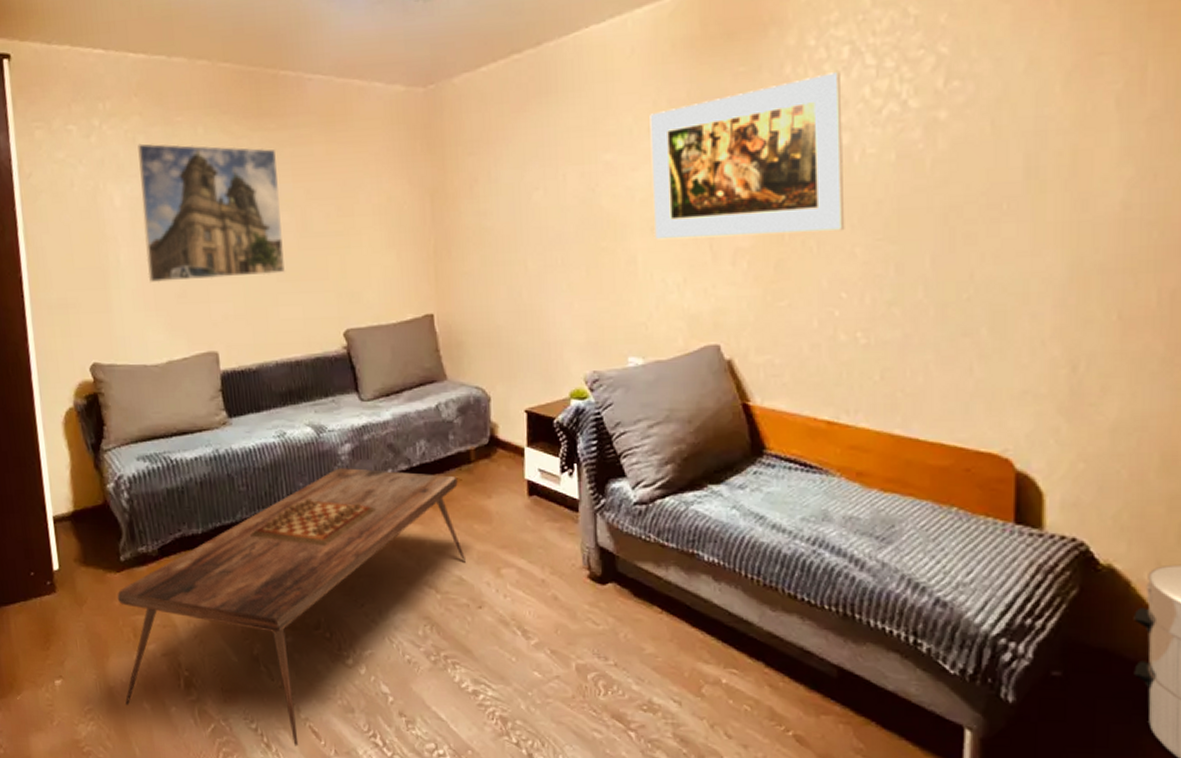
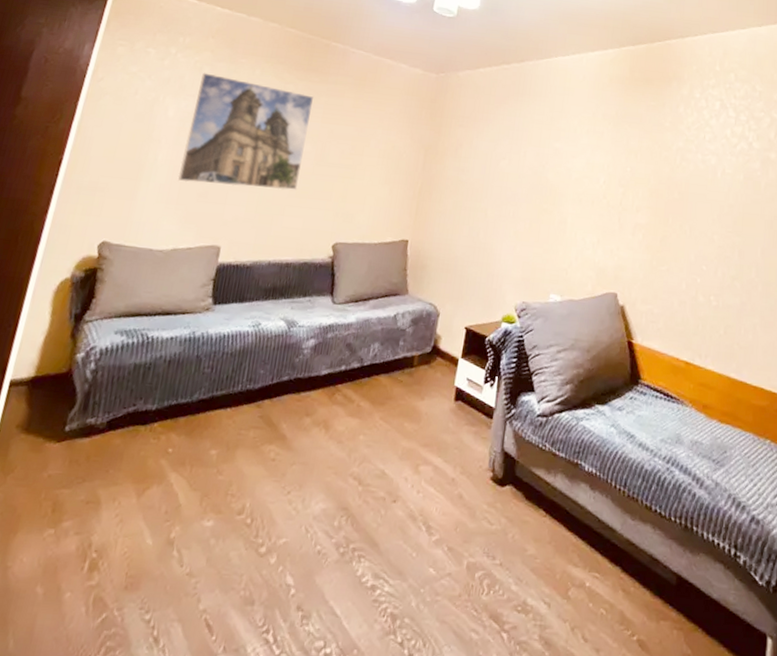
coffee table: present [117,468,465,746] -> none [17,360,399,642]
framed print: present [650,72,845,240] -> none [582,116,713,222]

